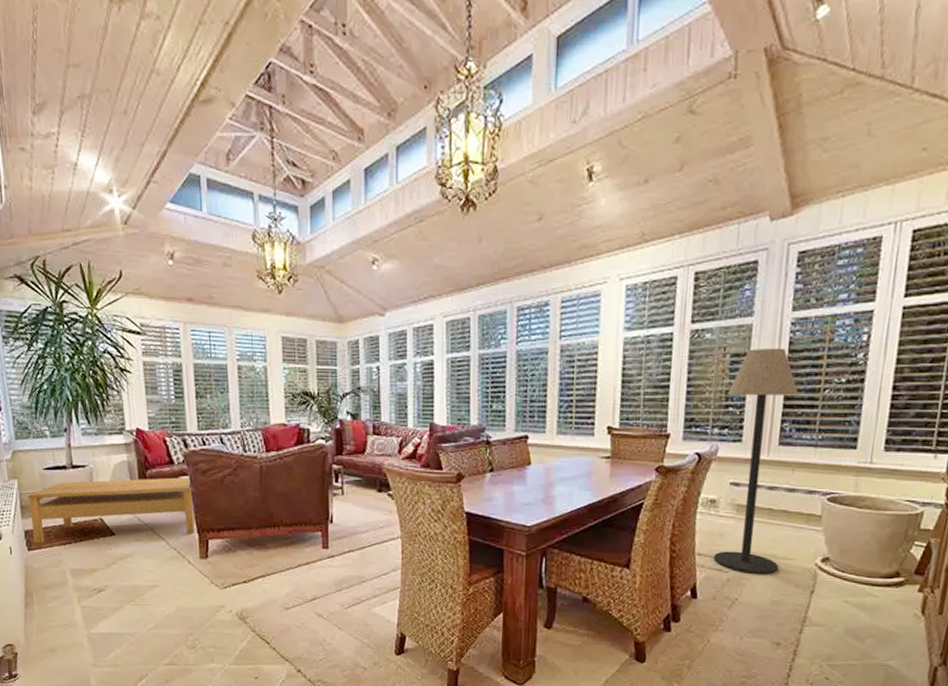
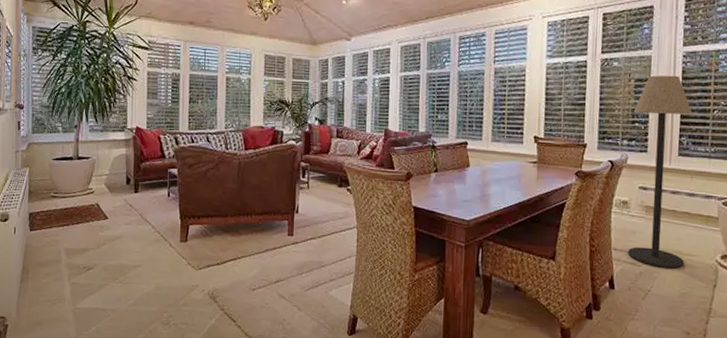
coffee table: present [27,477,195,544] -> none [36,169,179,225]

